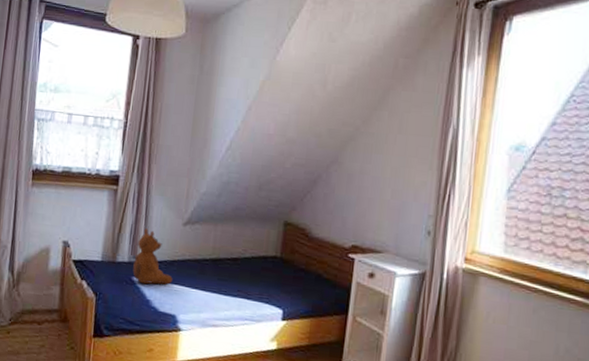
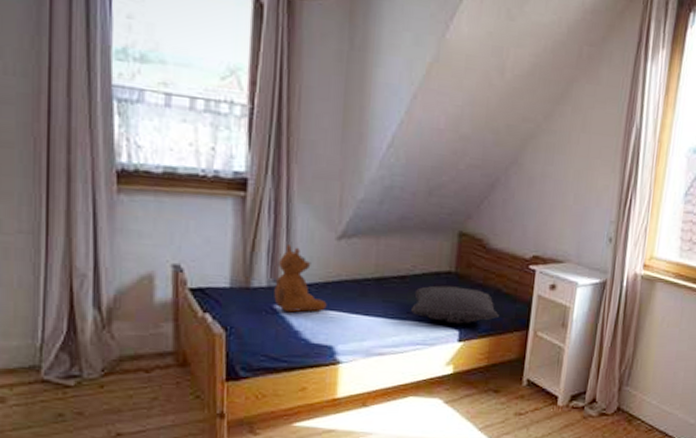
pillow: none [241,268,320,305] -> present [411,285,499,324]

